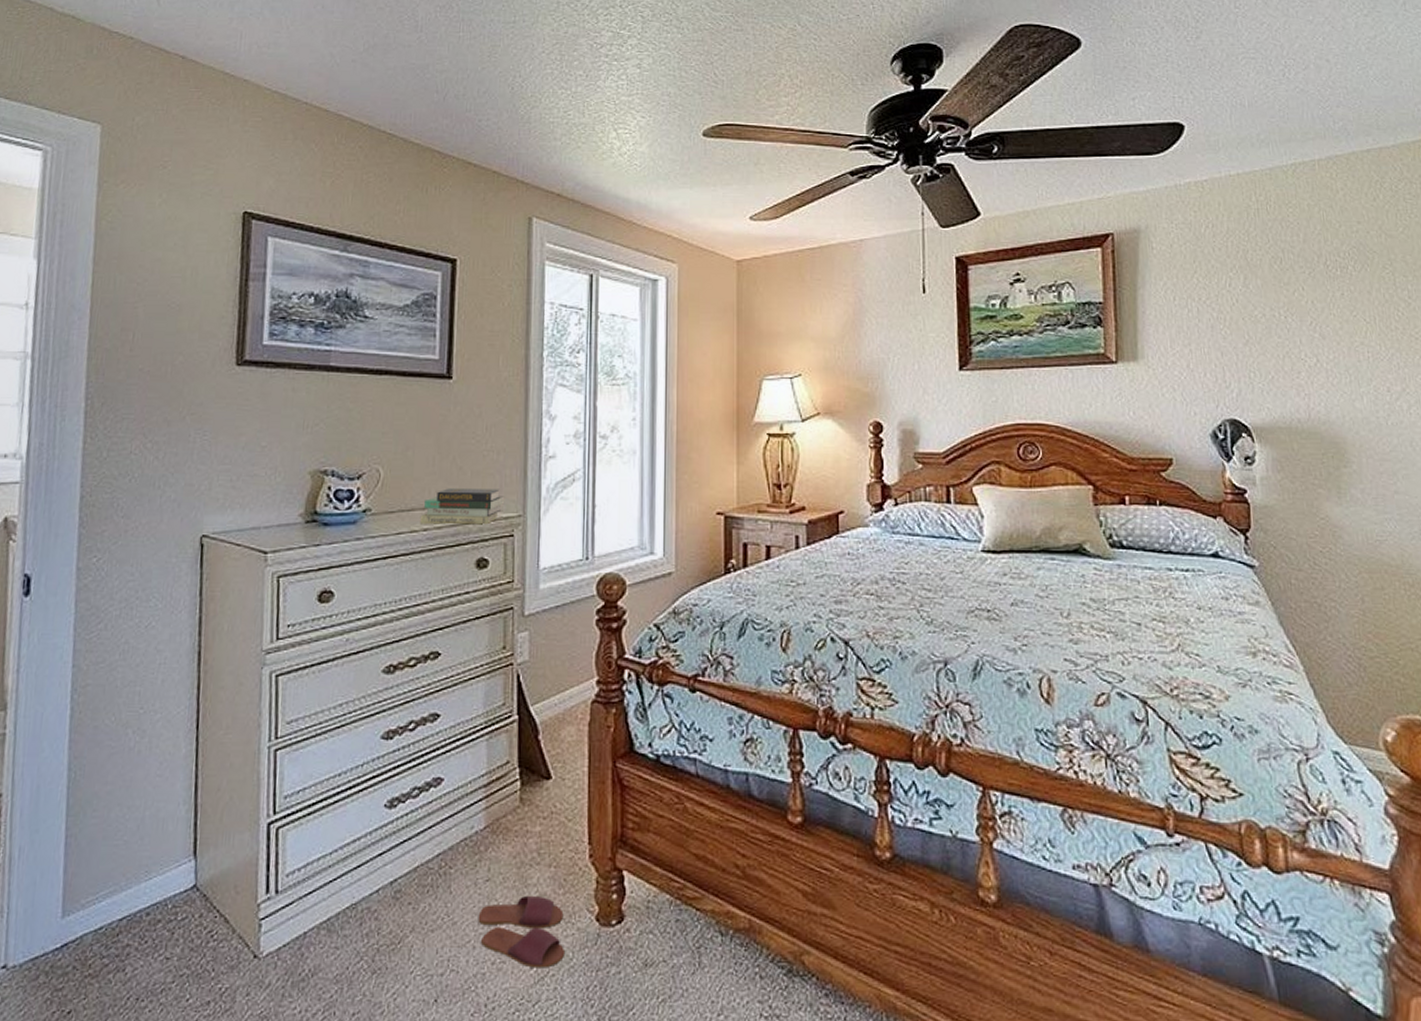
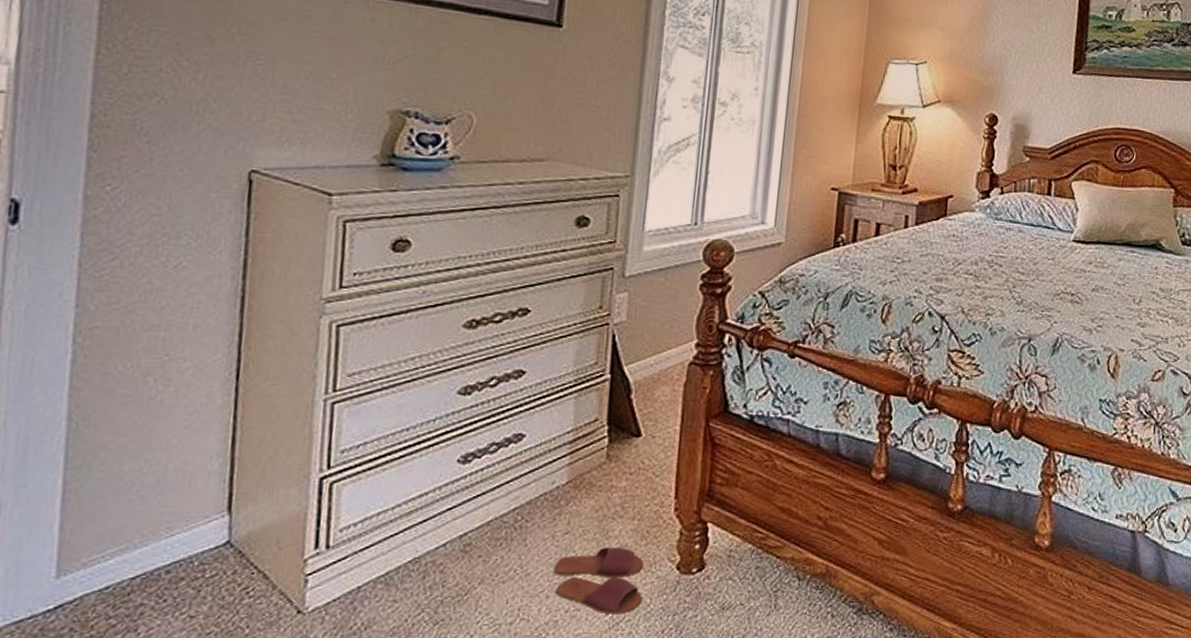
books: present [419,488,505,525] -> none [515,142,613,183]

